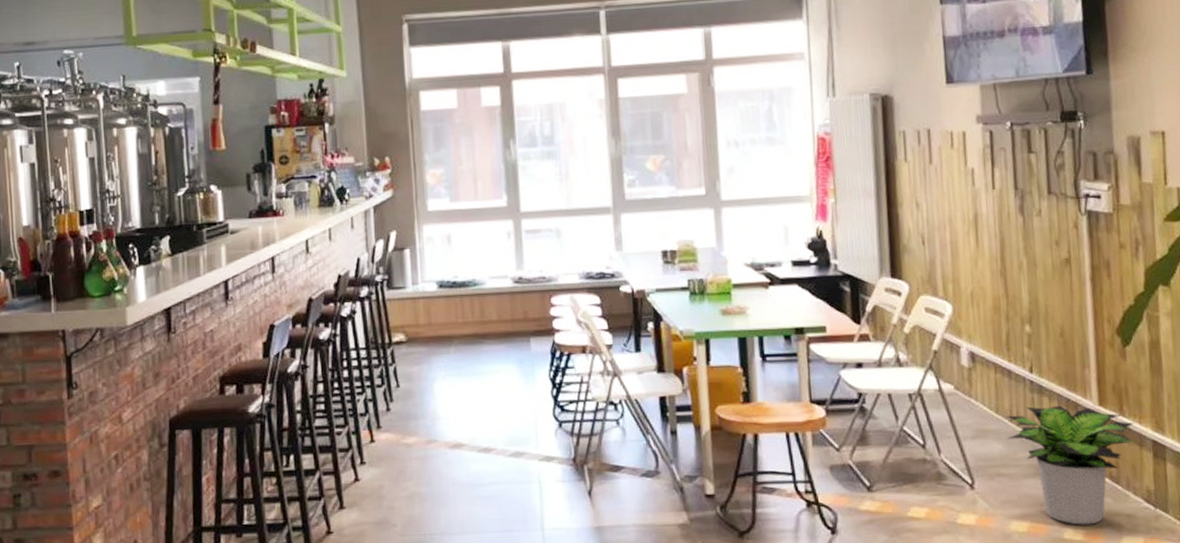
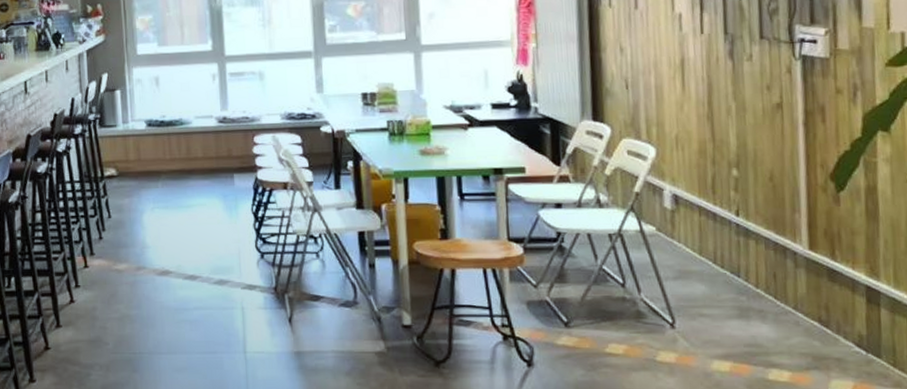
potted plant: present [1006,406,1148,525] -> none [710,249,861,367]

